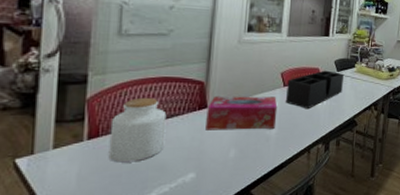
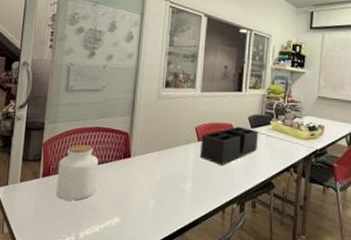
tissue box: present [206,96,278,130] -> none [129,146,192,183]

